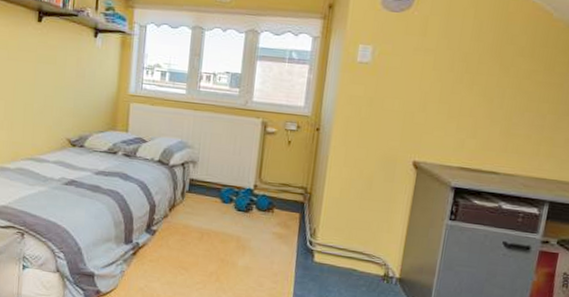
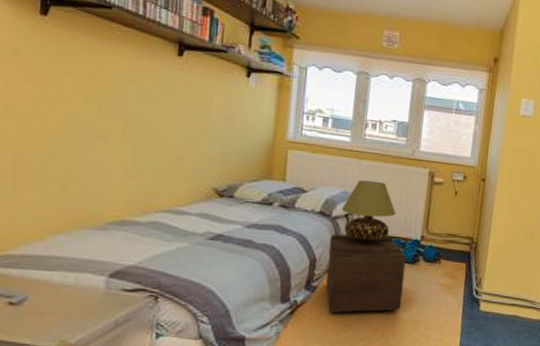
wooden crate: none [165,181,240,257] -> present [326,234,407,313]
table lamp: none [178,130,230,190] -> present [341,180,396,242]

